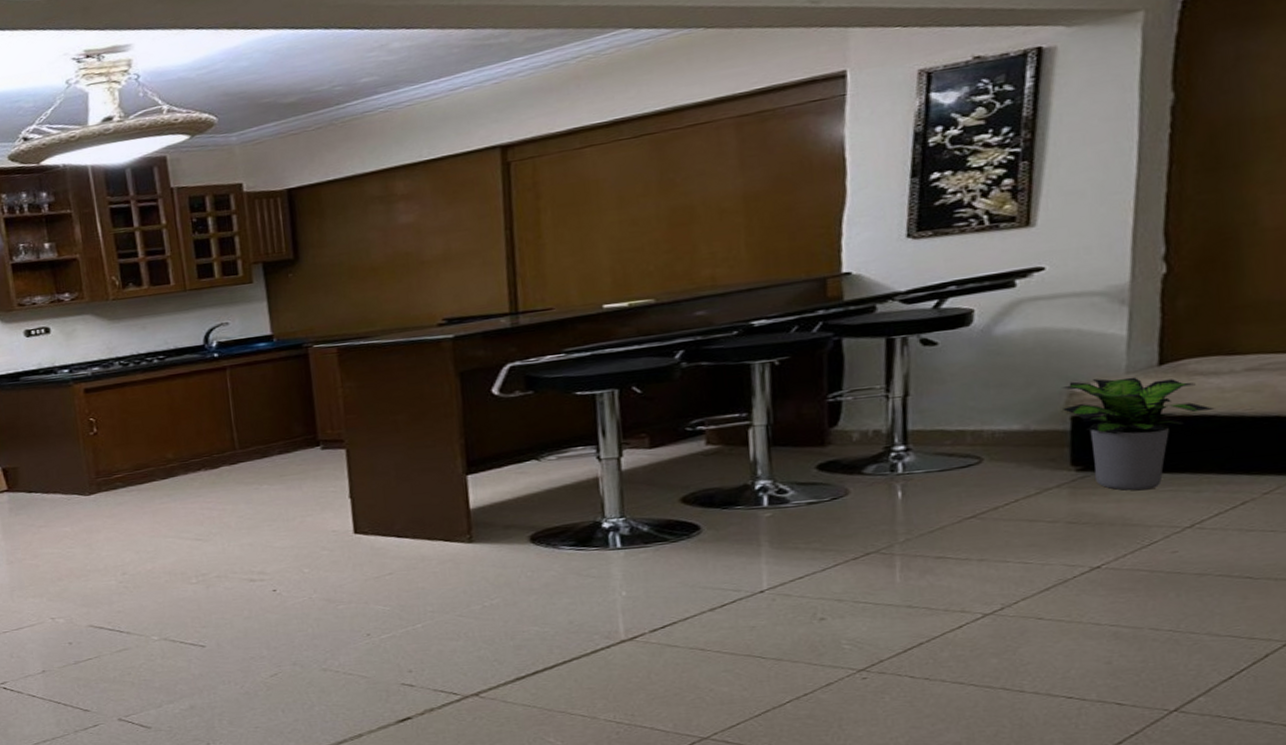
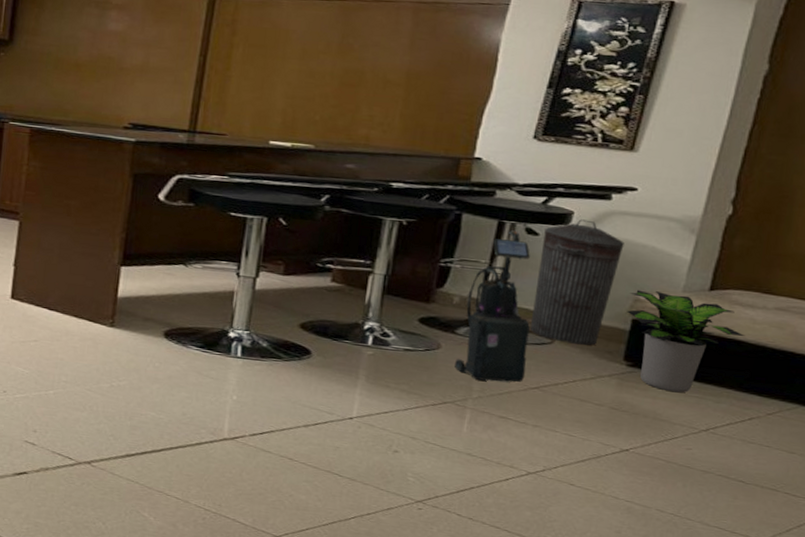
vacuum cleaner: none [868,345,957,522] -> present [454,230,530,383]
trash can: none [943,315,1043,460] -> present [529,219,624,346]

